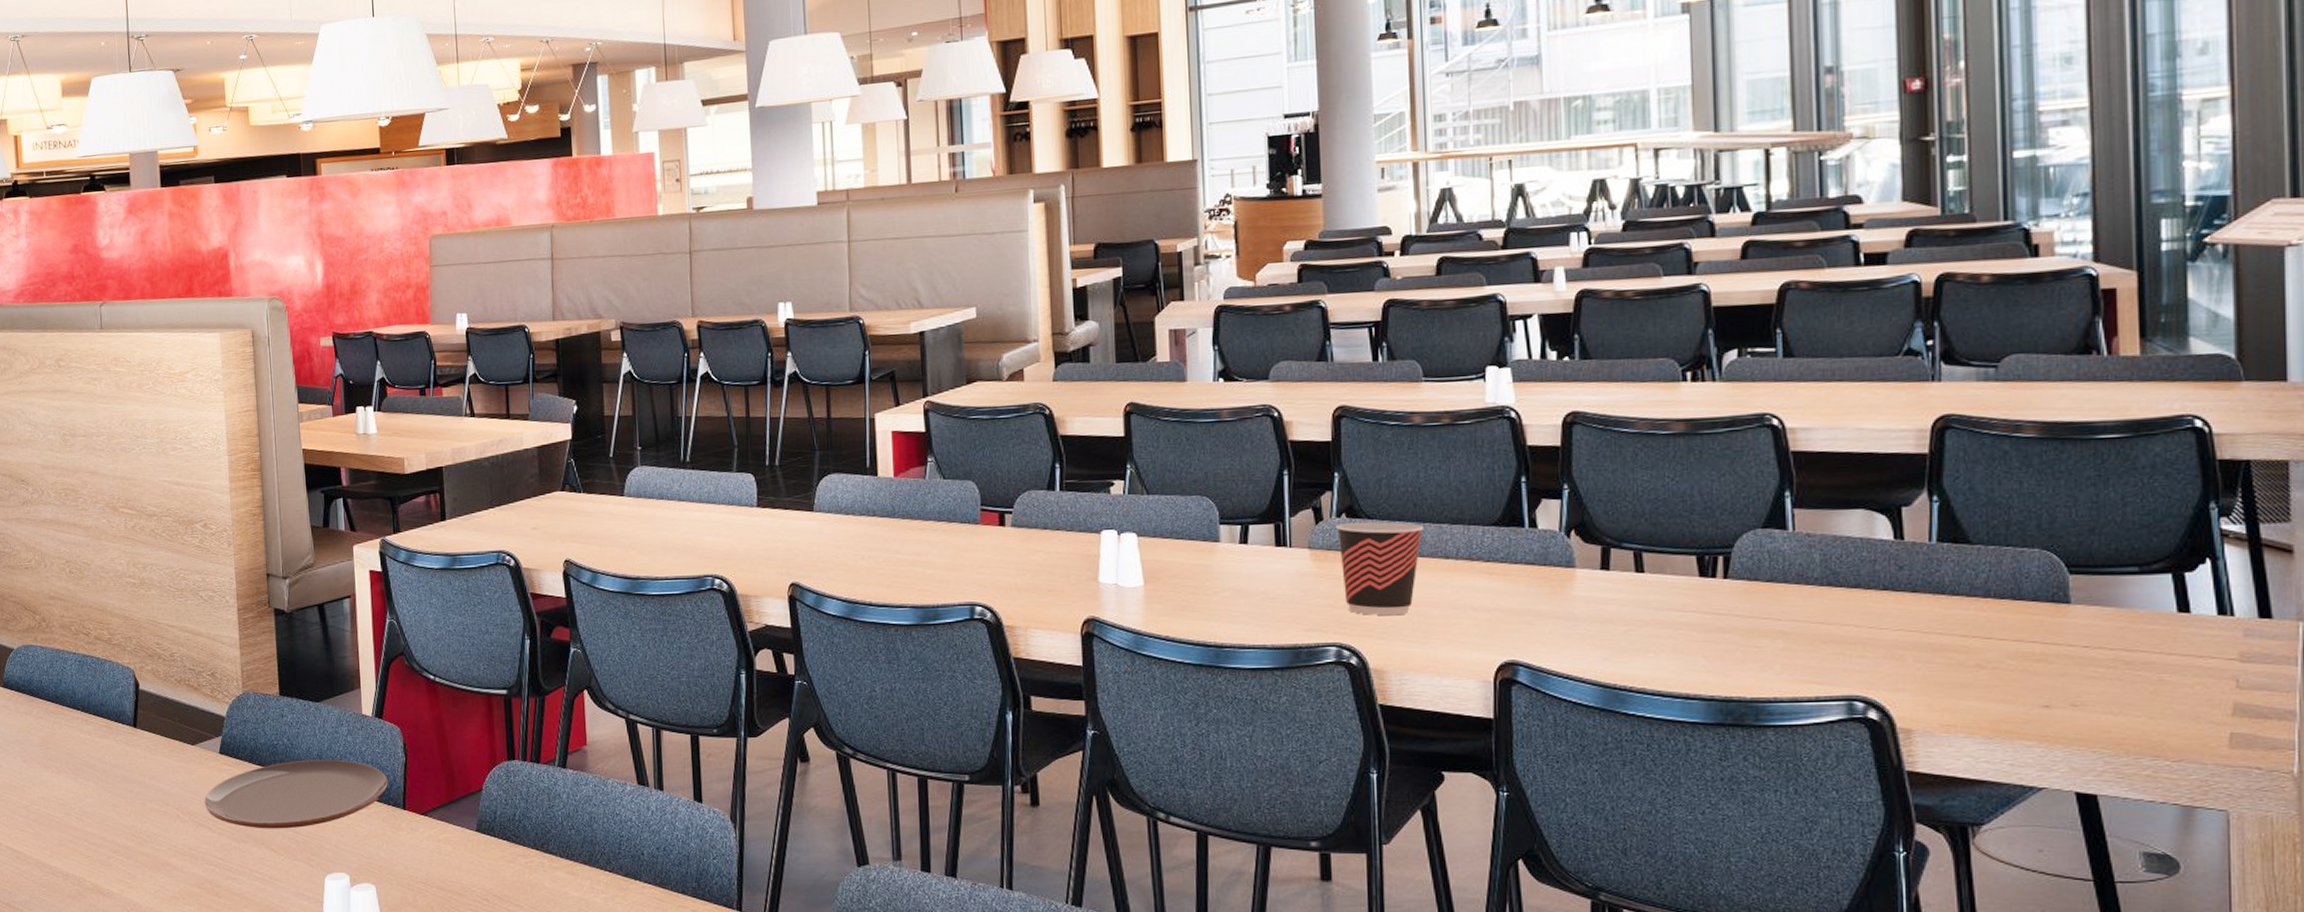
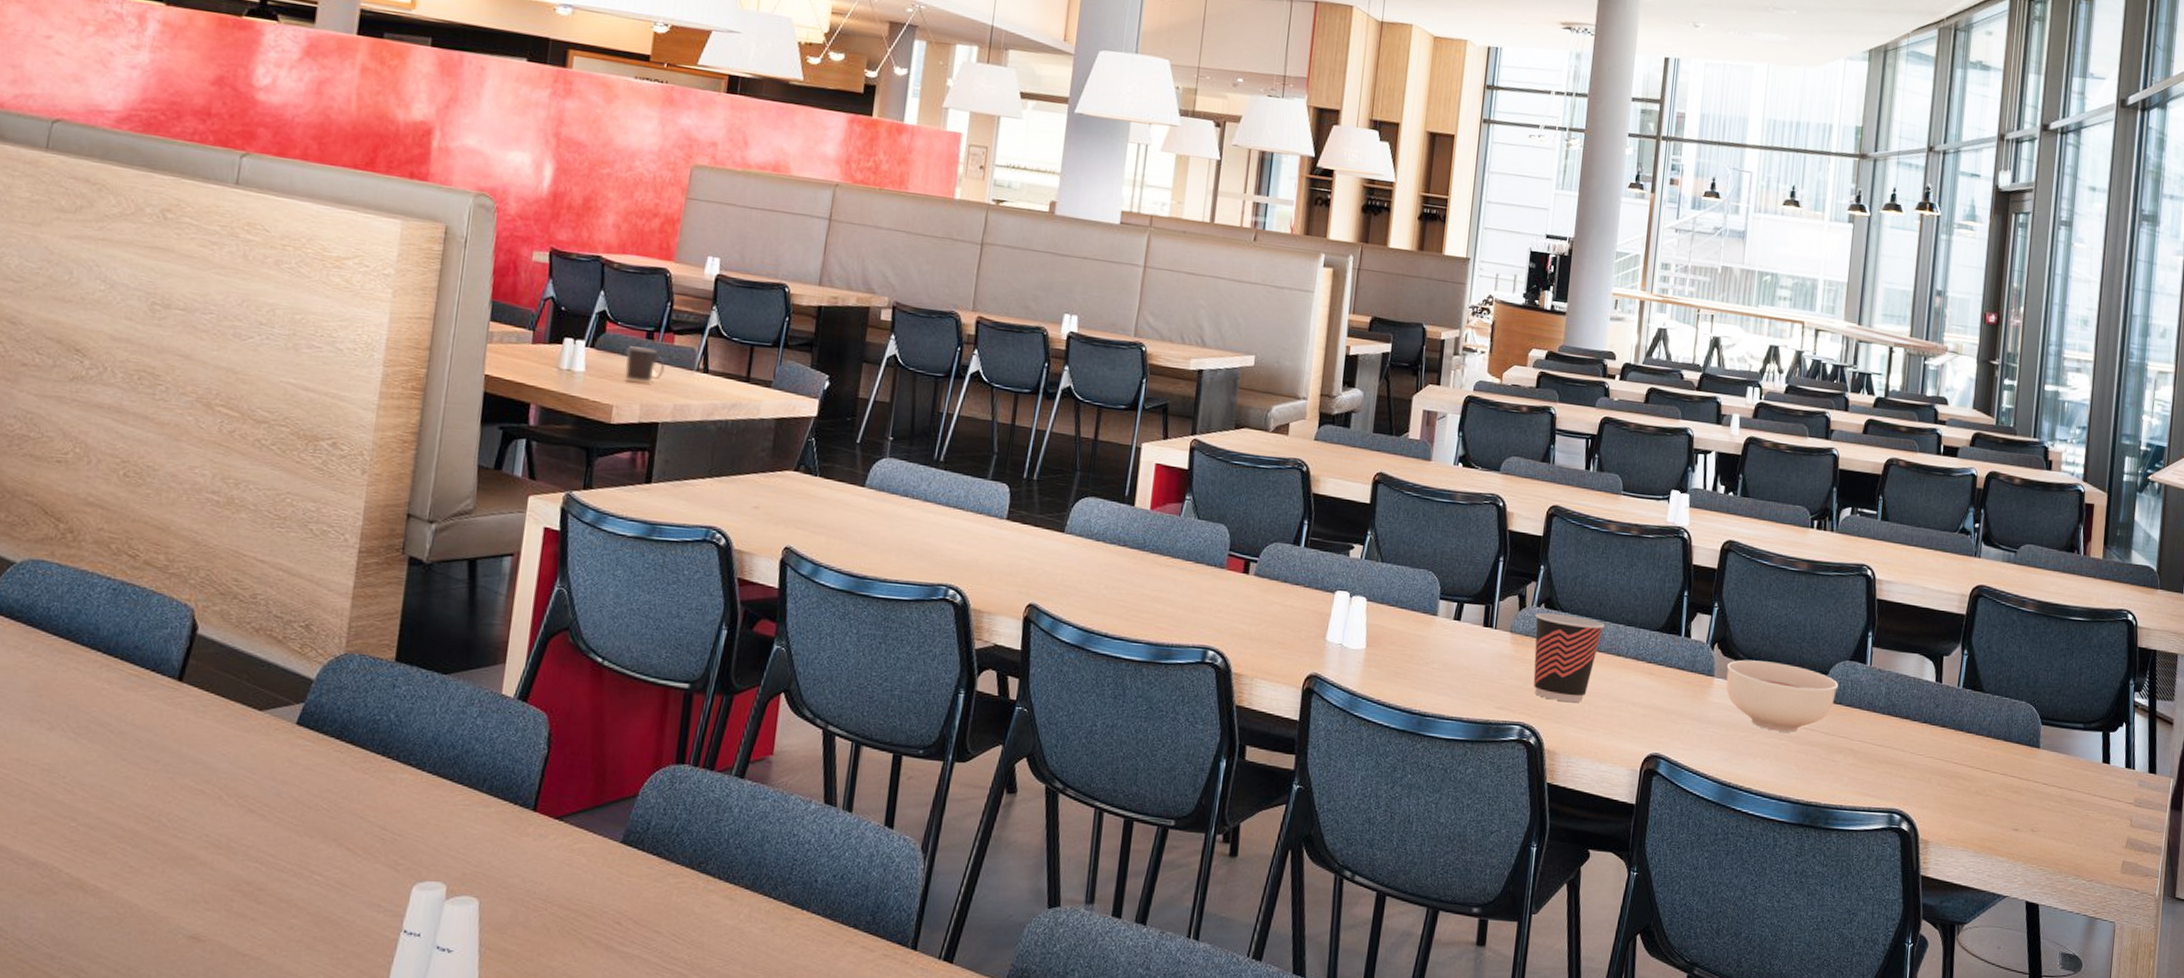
plate: present [204,759,388,829] -> none [261,742,520,824]
mug: none [406,403,440,436] -> present [624,346,666,384]
bowl: none [1590,542,1751,621] -> present [1726,659,1839,733]

